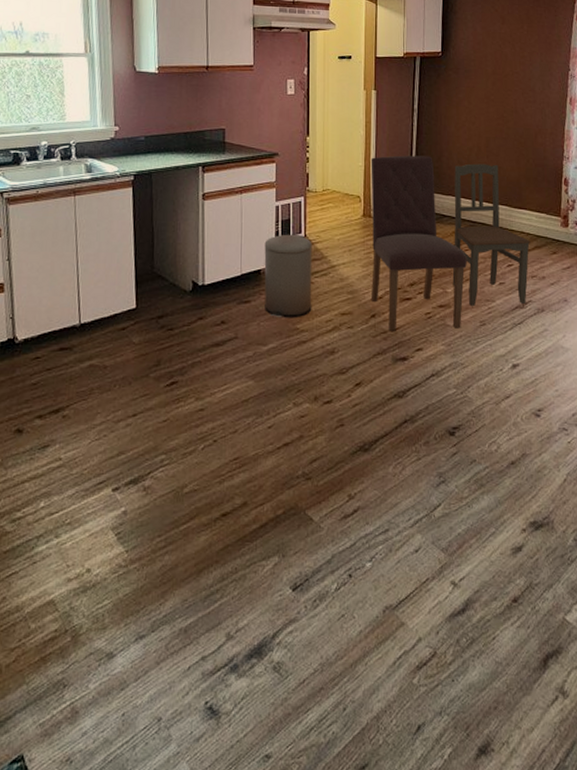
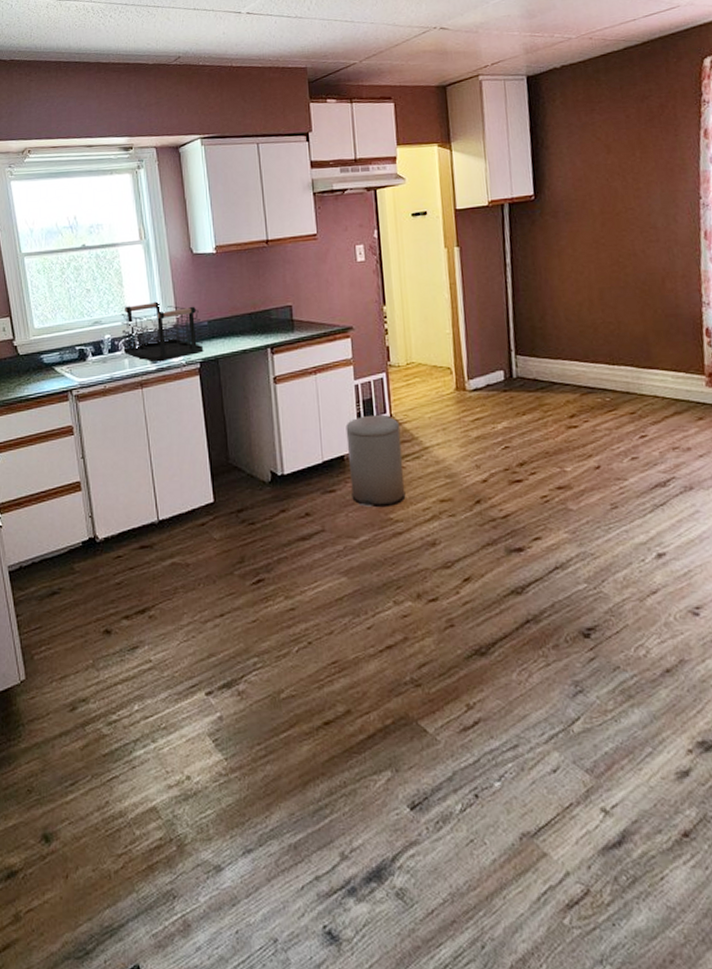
dish rack: none [59,113,139,172] -> present [121,301,203,363]
dining chair: present [370,155,468,331] -> none [459,316,589,518]
dining chair: present [452,163,531,306] -> none [562,319,669,486]

